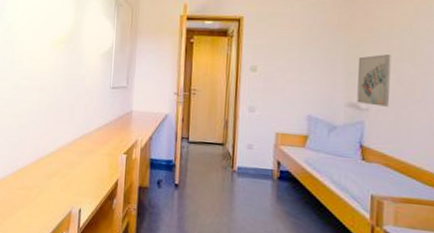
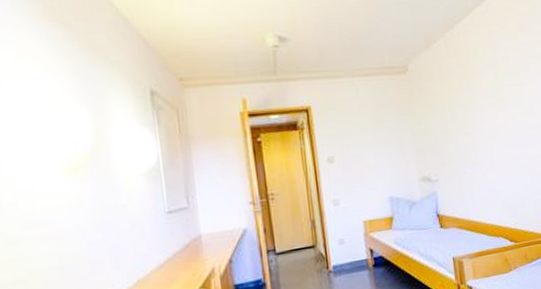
wall art: present [357,54,391,107] -> none [422,127,454,176]

